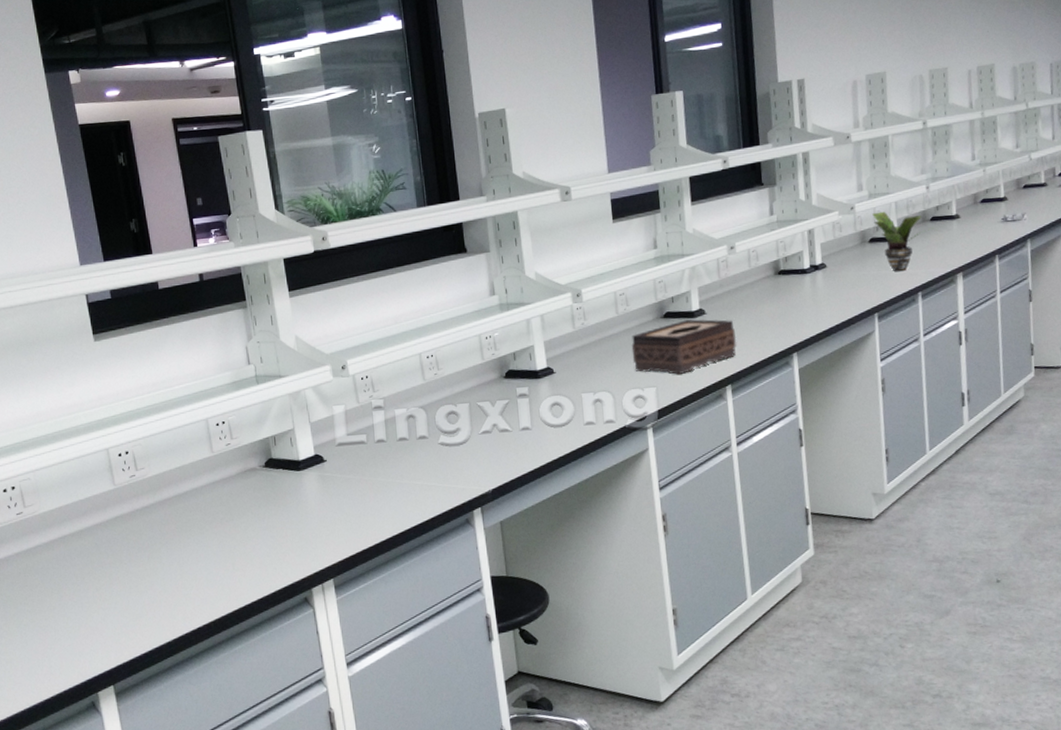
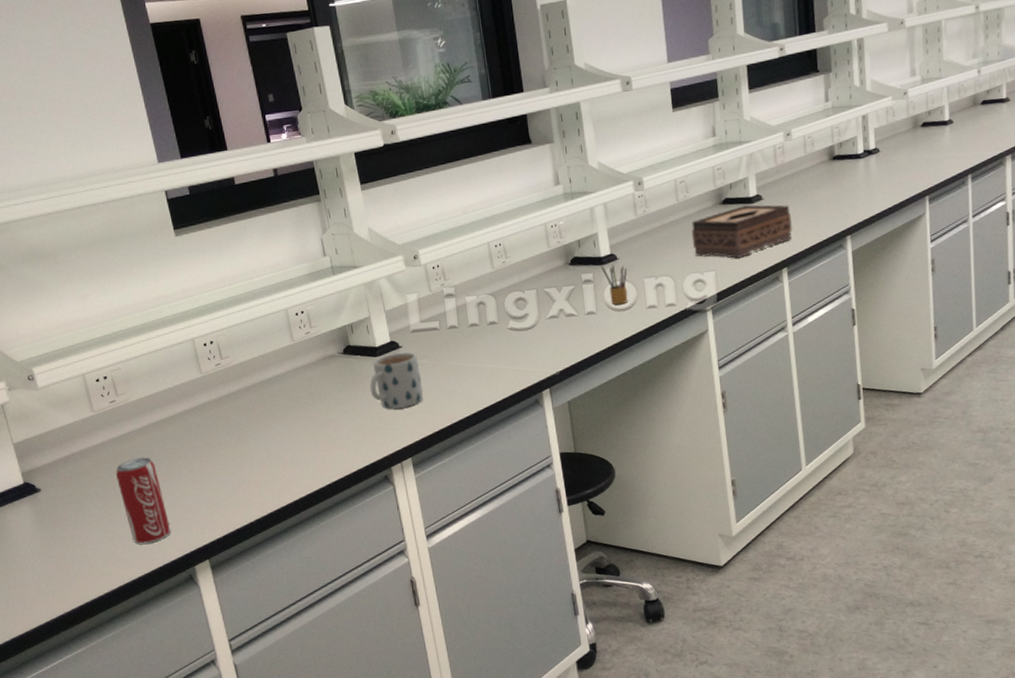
beverage can: none [19,573,75,667] -> present [116,457,171,544]
mug: none [291,466,348,527] -> present [369,352,424,410]
pencil box: none [537,378,565,421] -> present [601,264,628,305]
potted plant: present [872,211,933,271] -> none [925,96,983,155]

